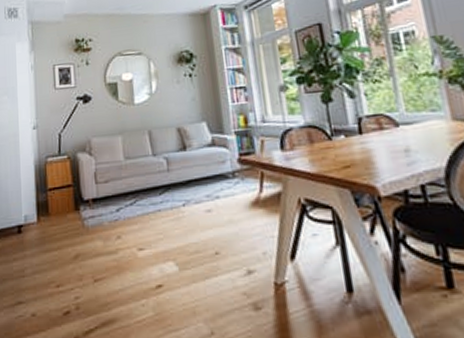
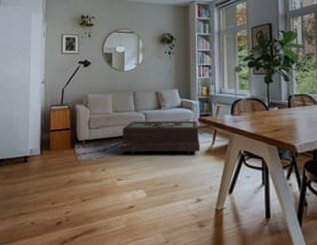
coffee table: none [137,162,245,215] -> present [120,120,201,155]

